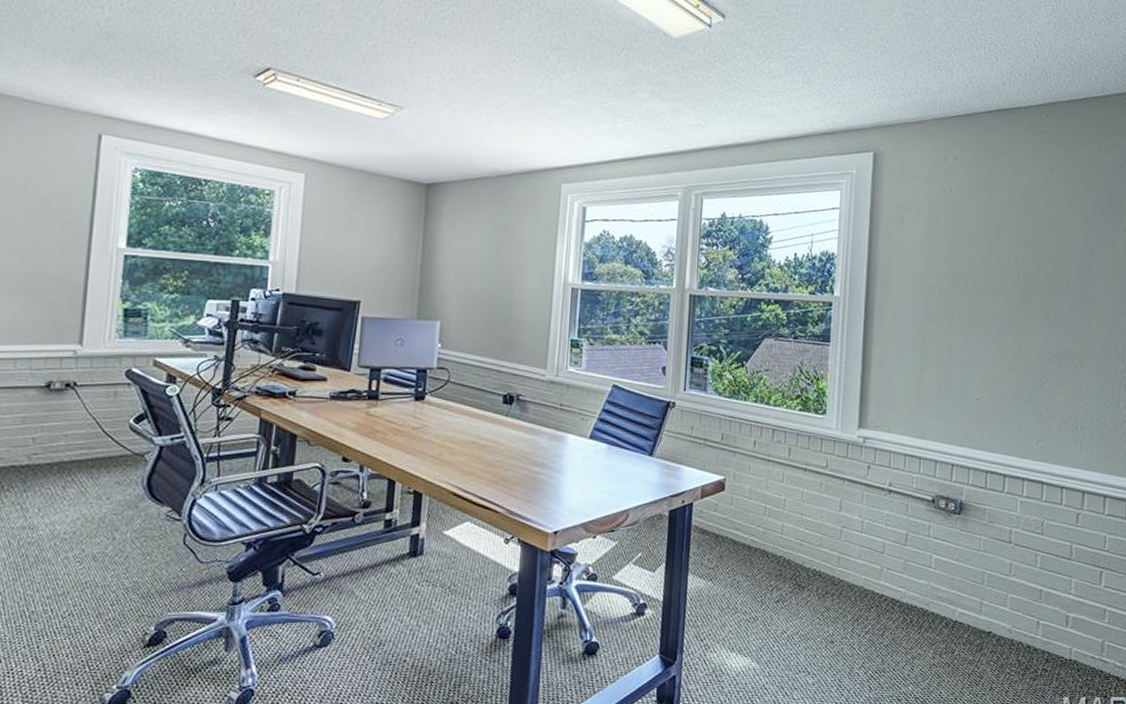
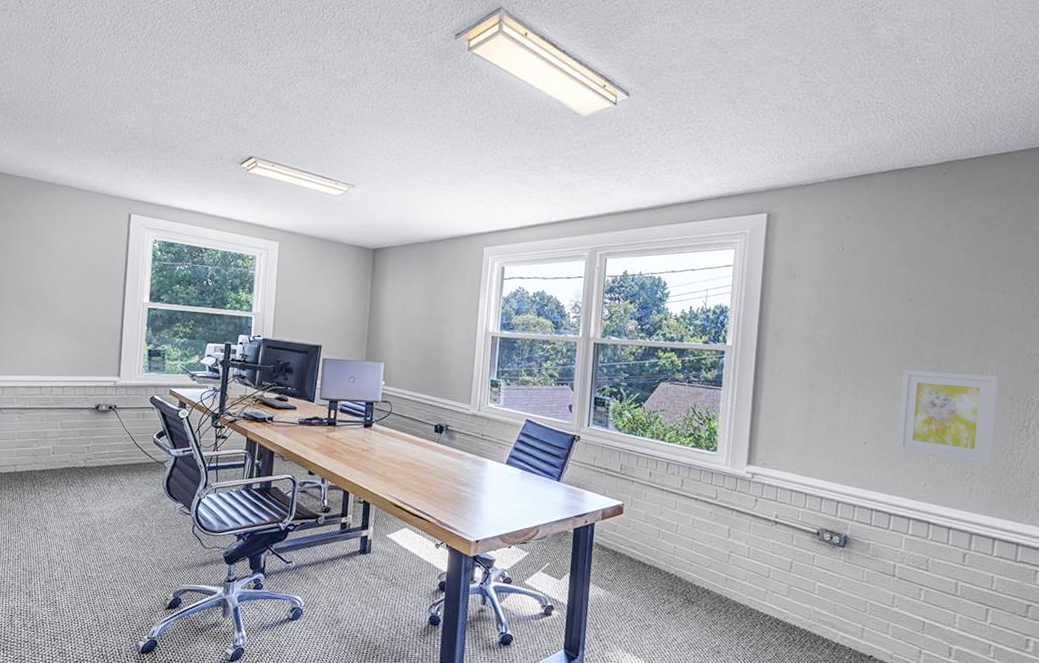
wall art: none [1009,320,1104,419] -> present [897,369,999,465]

